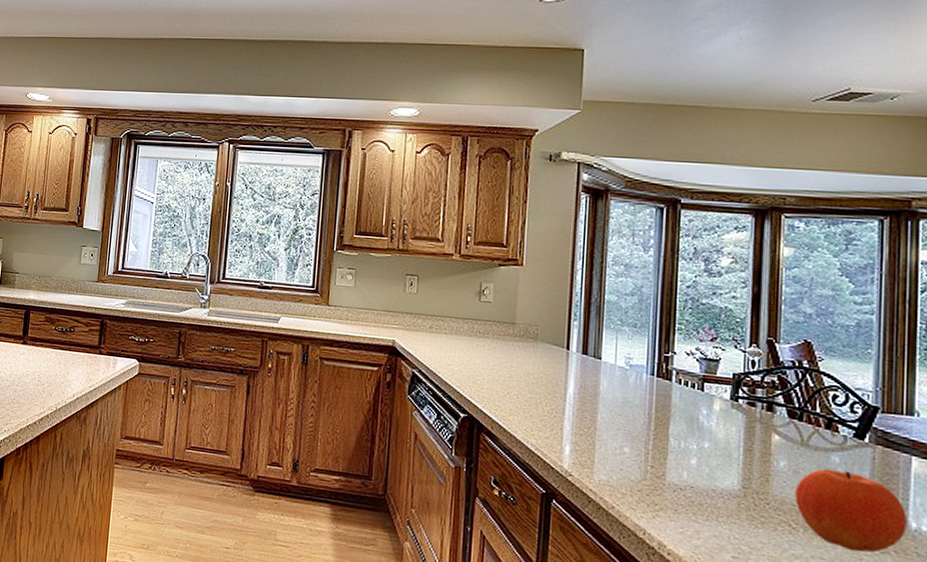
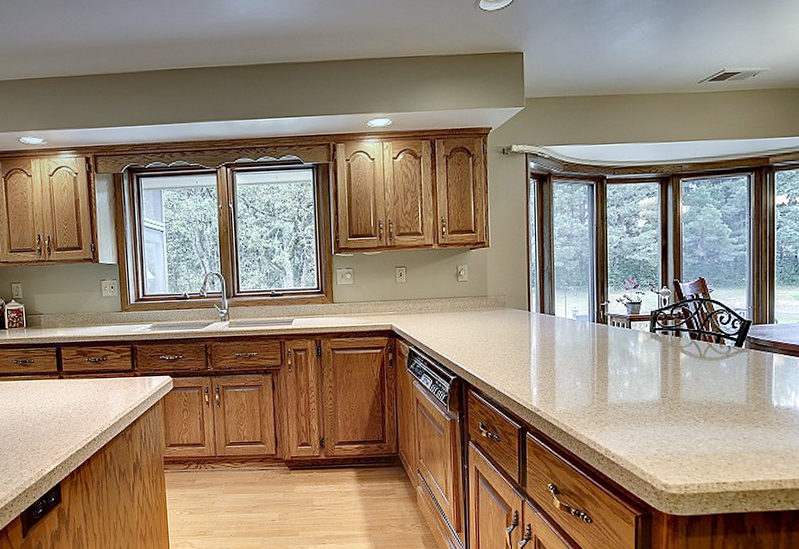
fruit: present [795,468,907,553] -> none [697,372,771,430]

